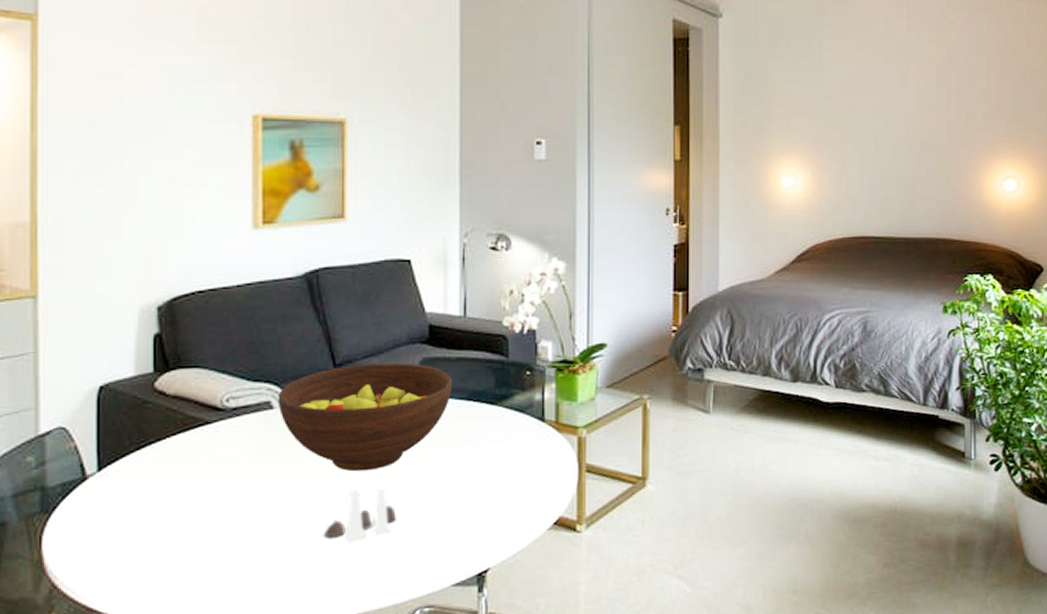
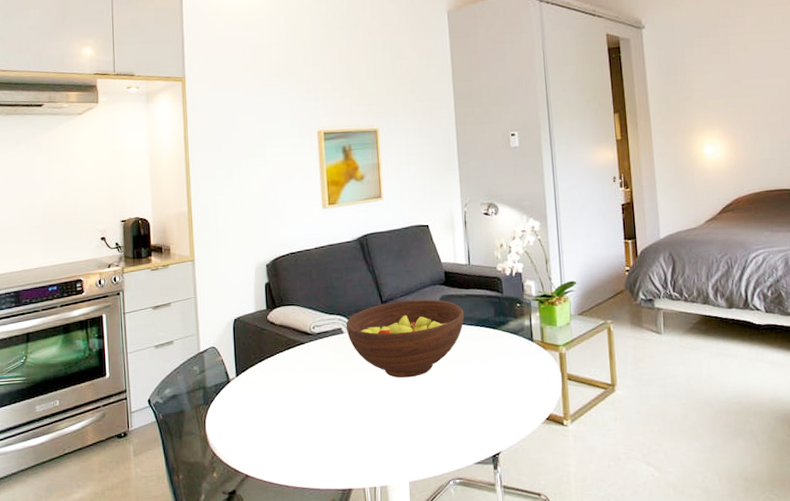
salt and pepper shaker set: present [324,486,396,543] -> none [383,389,432,430]

